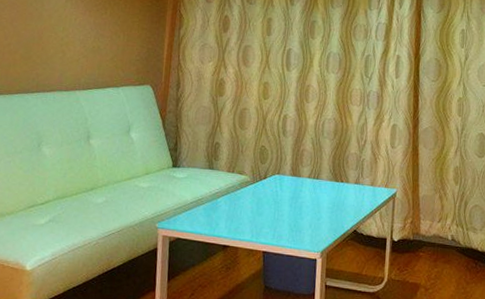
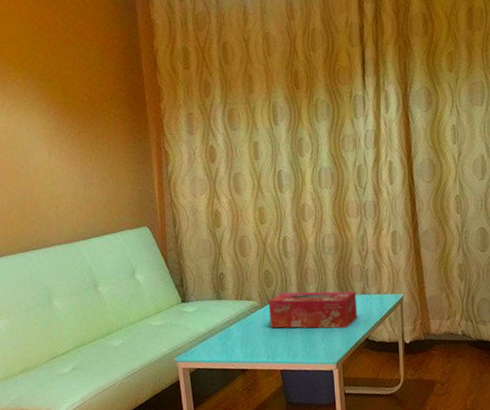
tissue box: none [258,171,350,217] -> present [269,291,358,329]

